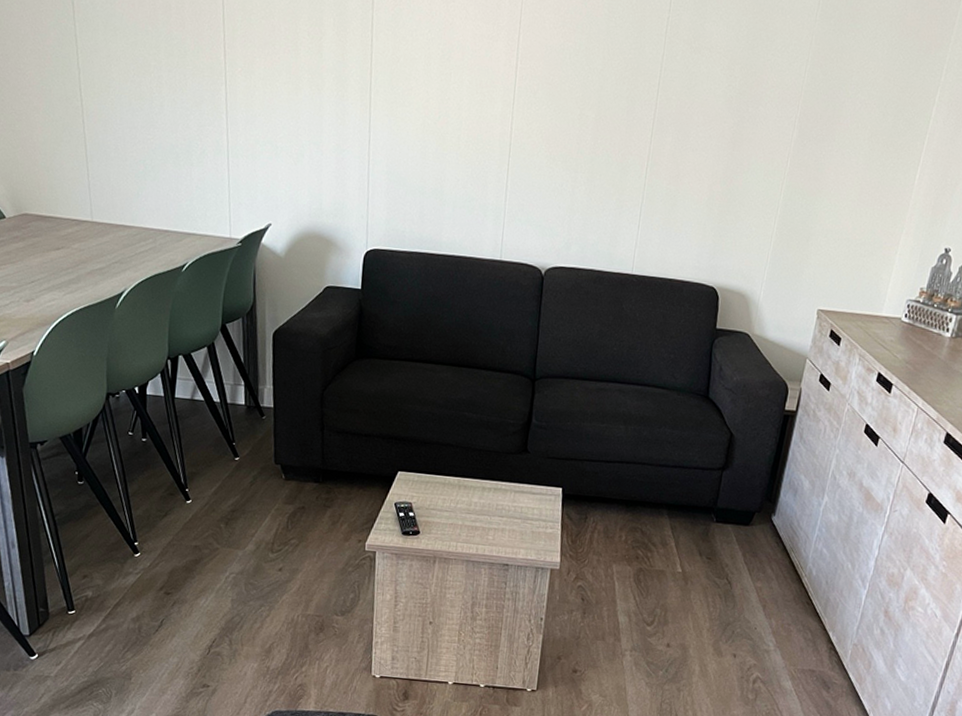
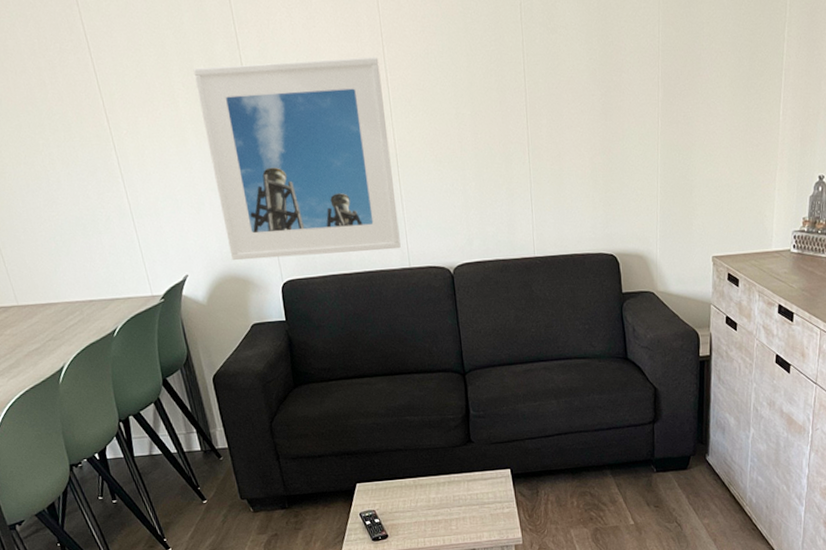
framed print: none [319,19,512,239] -> present [193,57,401,261]

